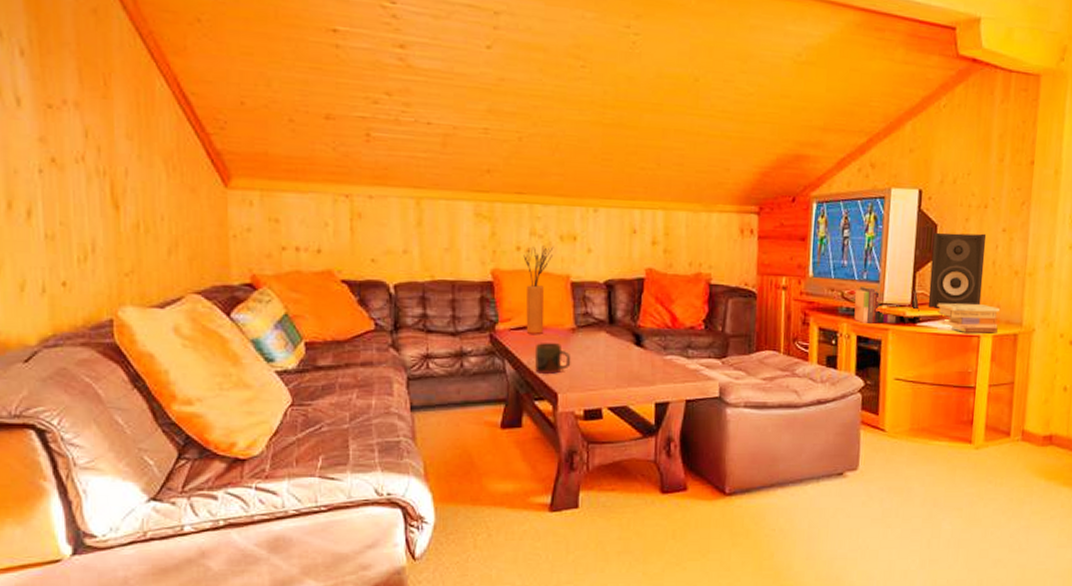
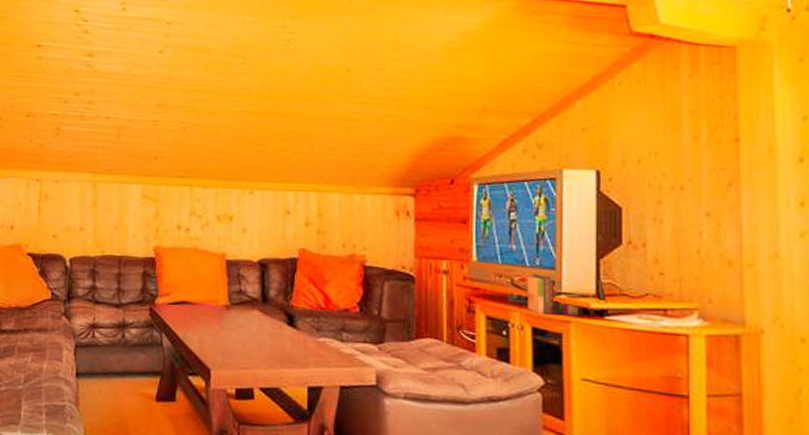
vase: present [523,245,554,335] -> none [183,225,212,311]
mug: present [534,343,571,375] -> none [189,318,225,350]
speaker: present [928,232,987,308] -> none [617,216,686,301]
books: present [937,303,999,334] -> none [629,294,712,334]

